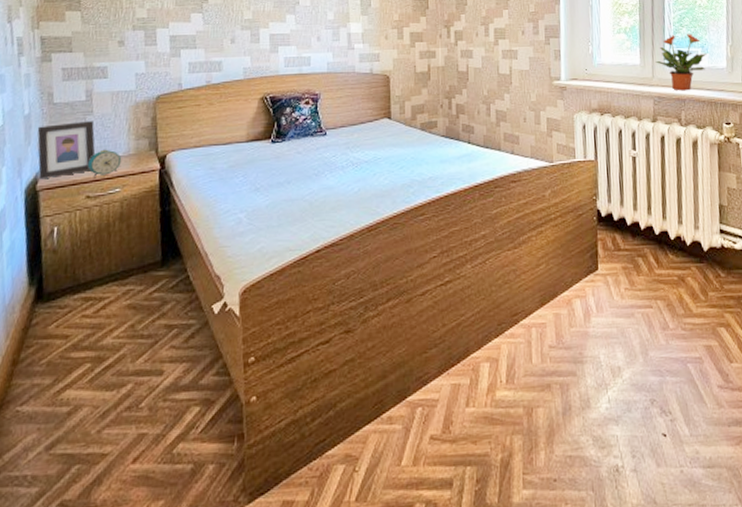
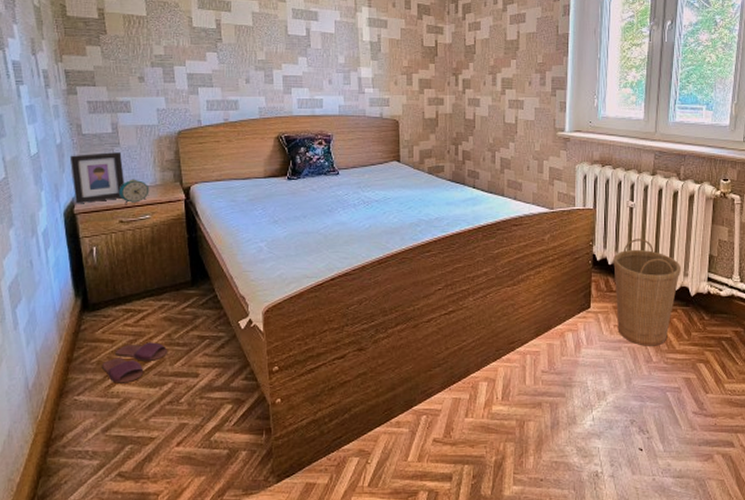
slippers: none [53,335,130,388] -> present [102,342,168,383]
basket: none [619,190,691,311] -> present [613,239,681,346]
potted plant: present [655,33,707,91] -> none [659,90,711,147]

